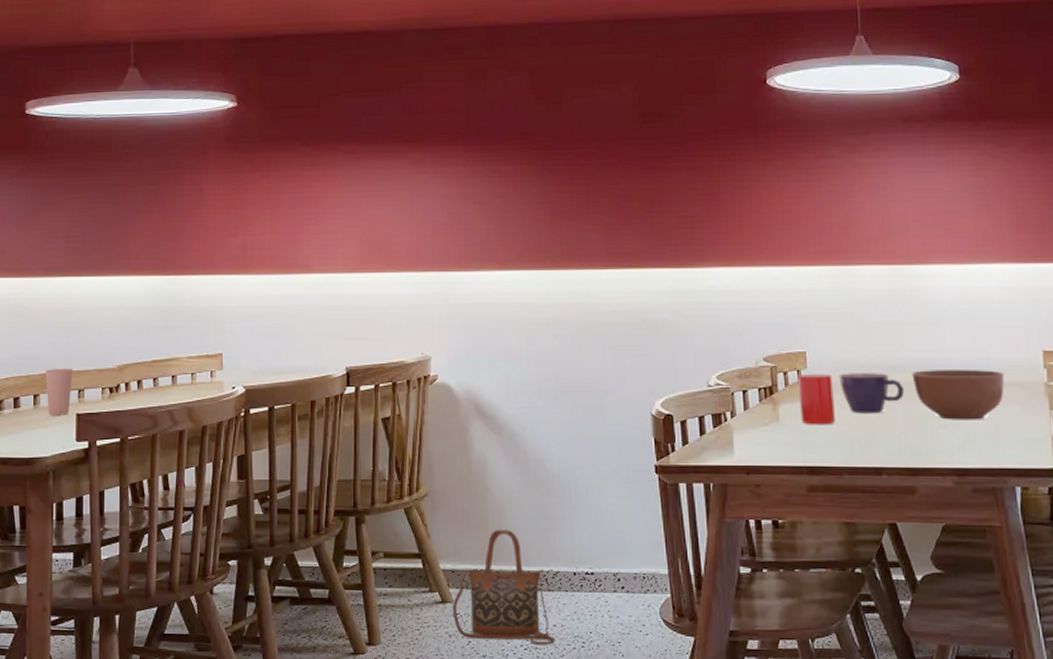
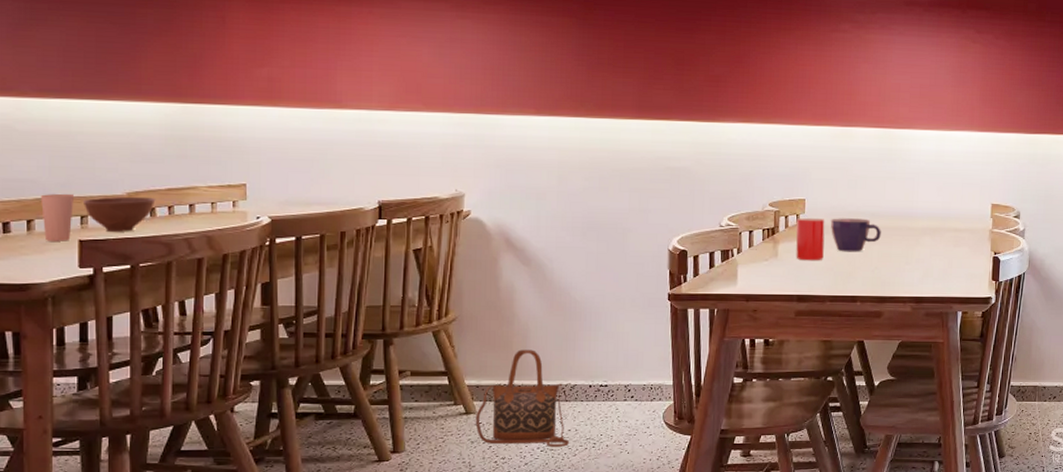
bowl: none [80,369,143,405] -> present [82,196,156,232]
bowl: present [912,370,1005,420] -> none [889,217,961,259]

